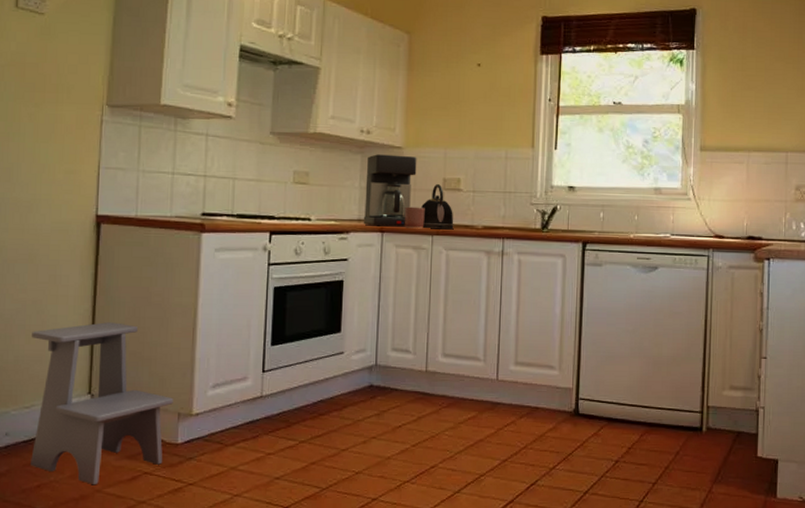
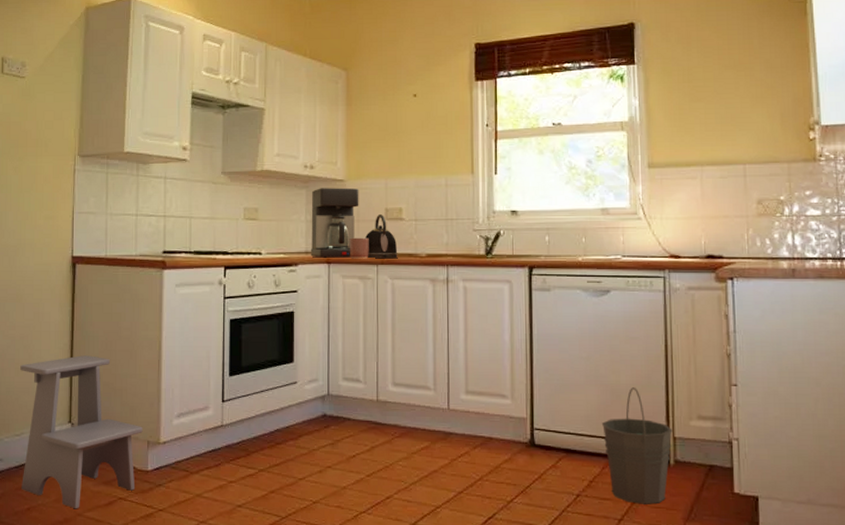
bucket: none [642,359,707,469] -> present [601,387,673,504]

